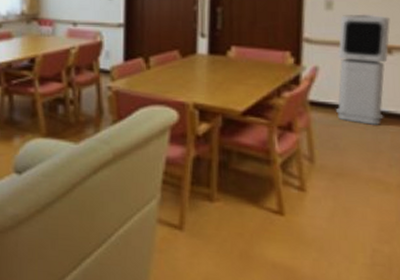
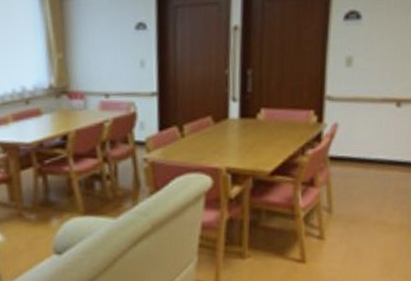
air purifier: present [336,14,390,125] -> none [352,69,401,174]

